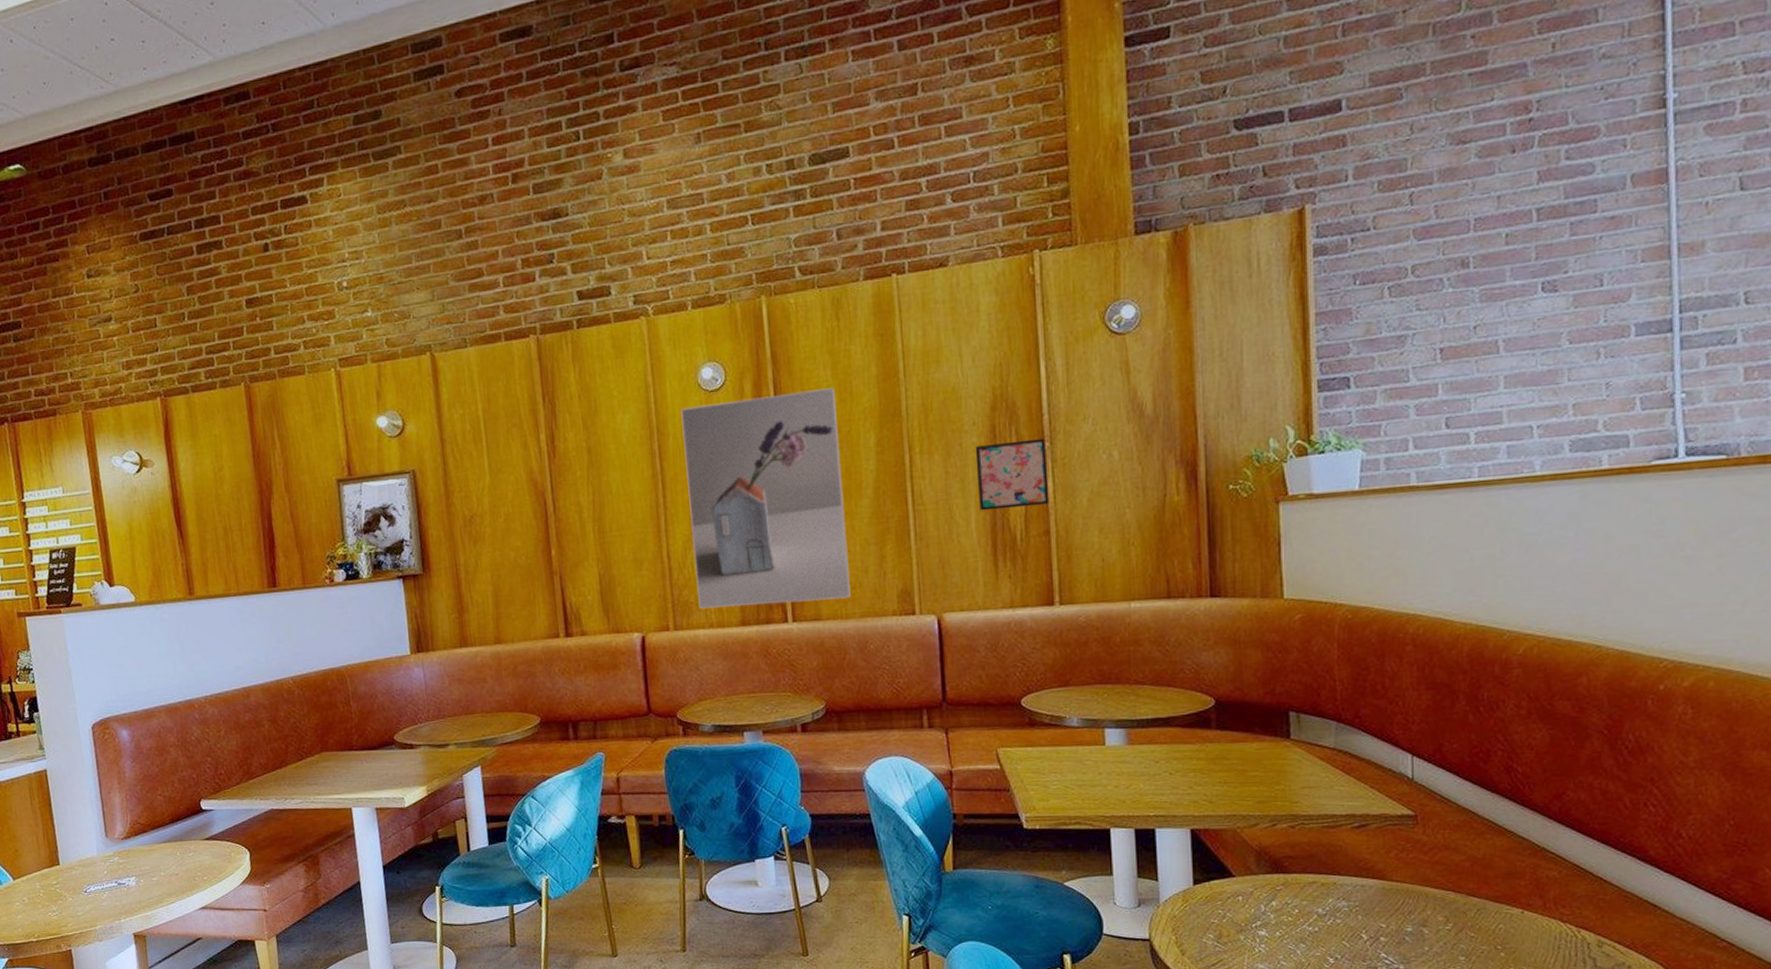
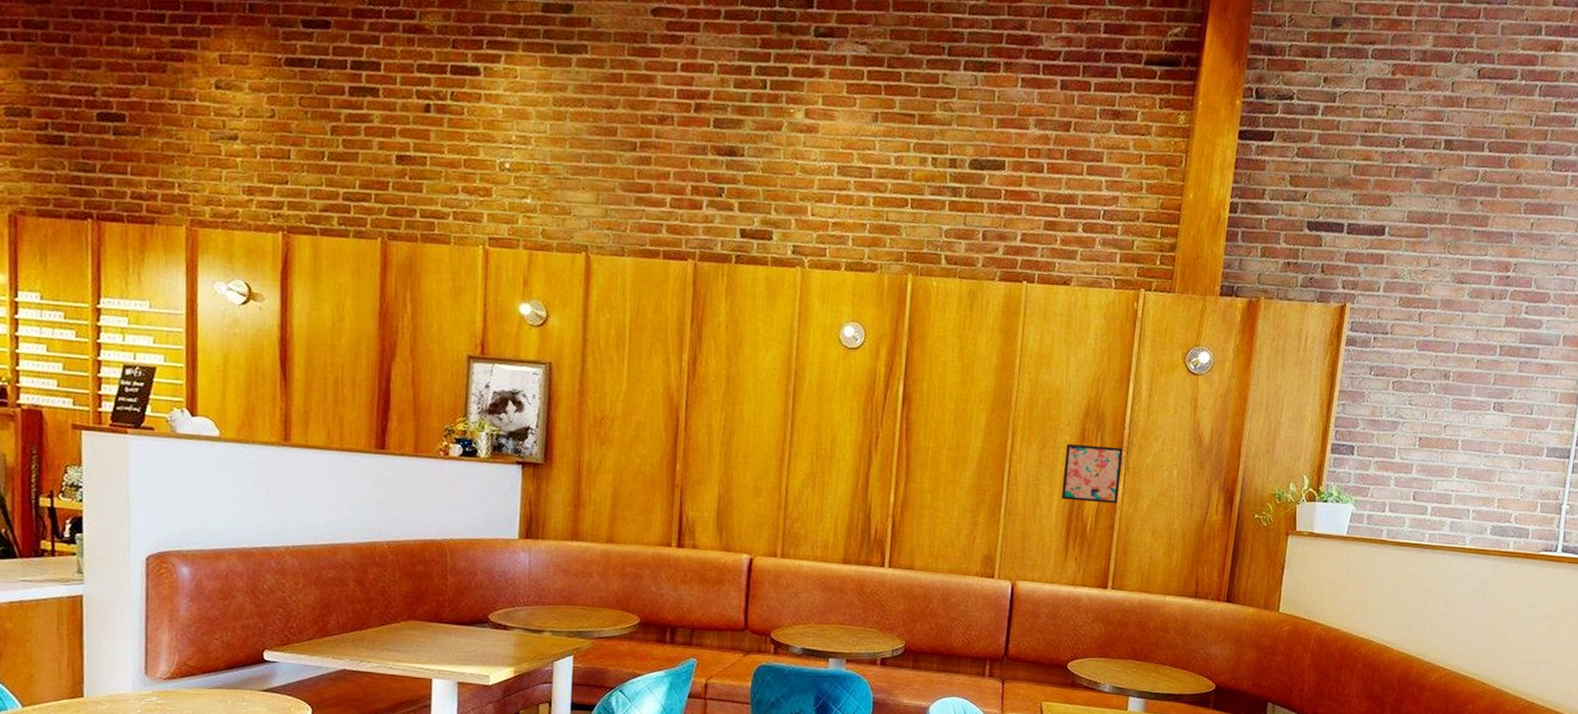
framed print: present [680,388,851,609] -> none [807,359,958,554]

